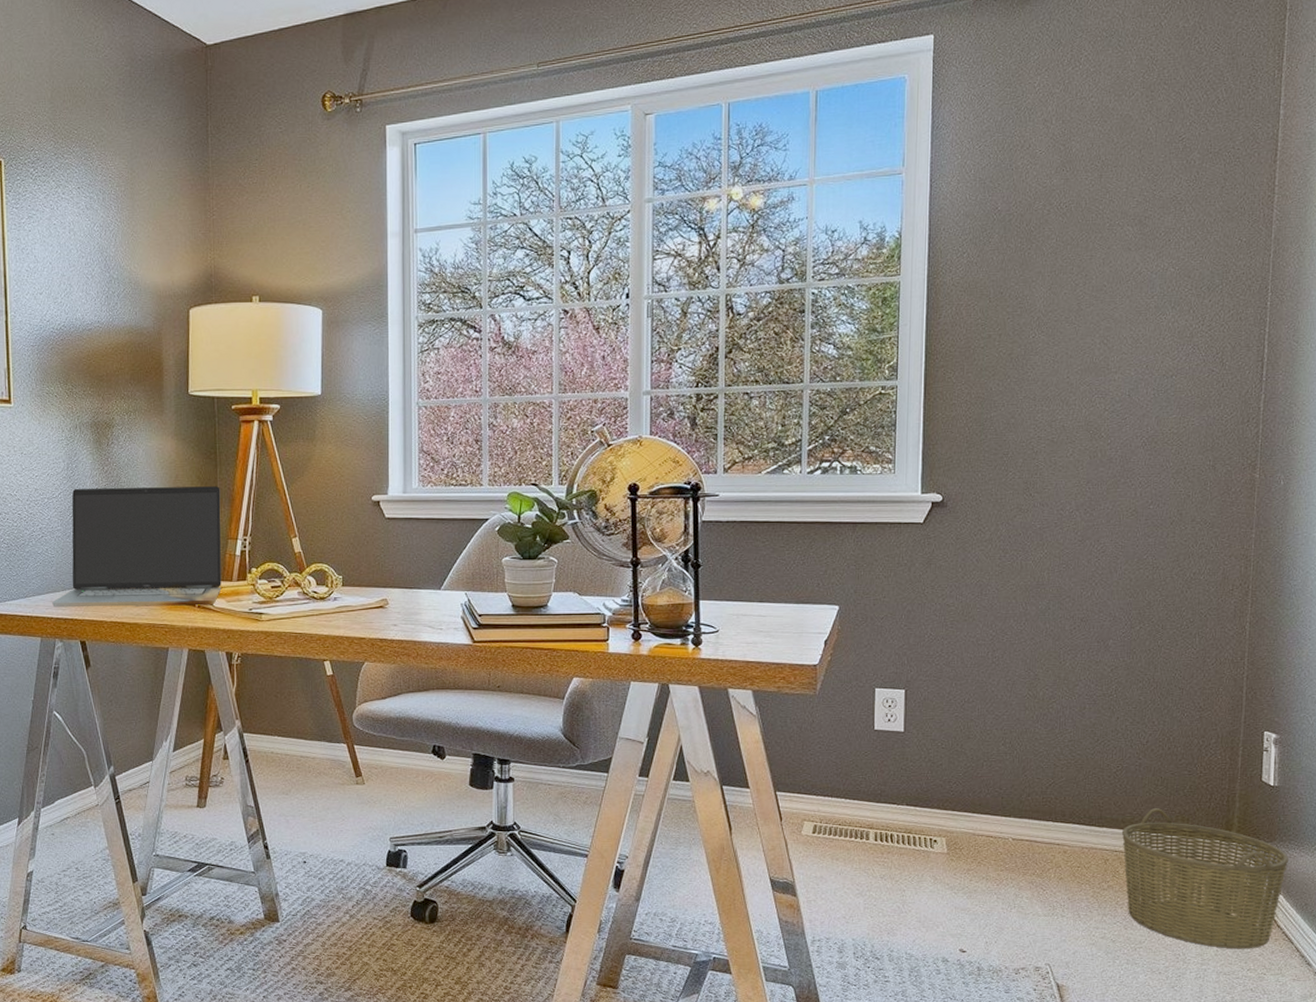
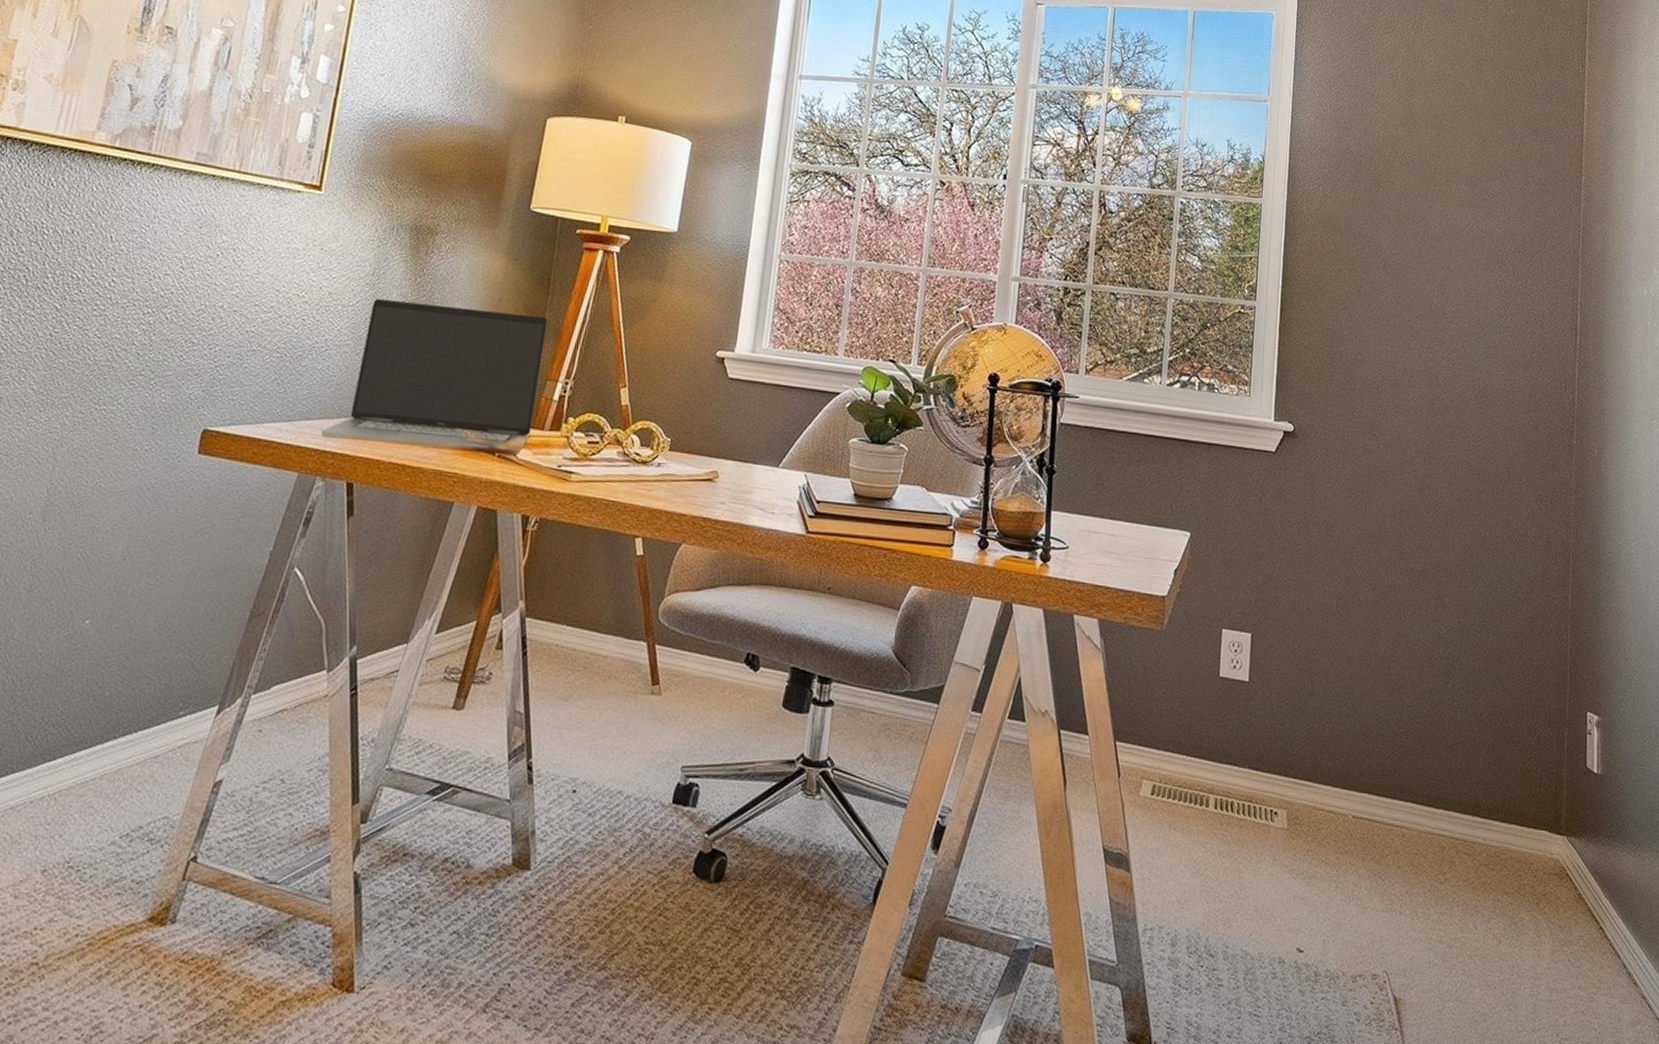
basket: present [1121,808,1290,949] -> none [1457,790,1614,963]

